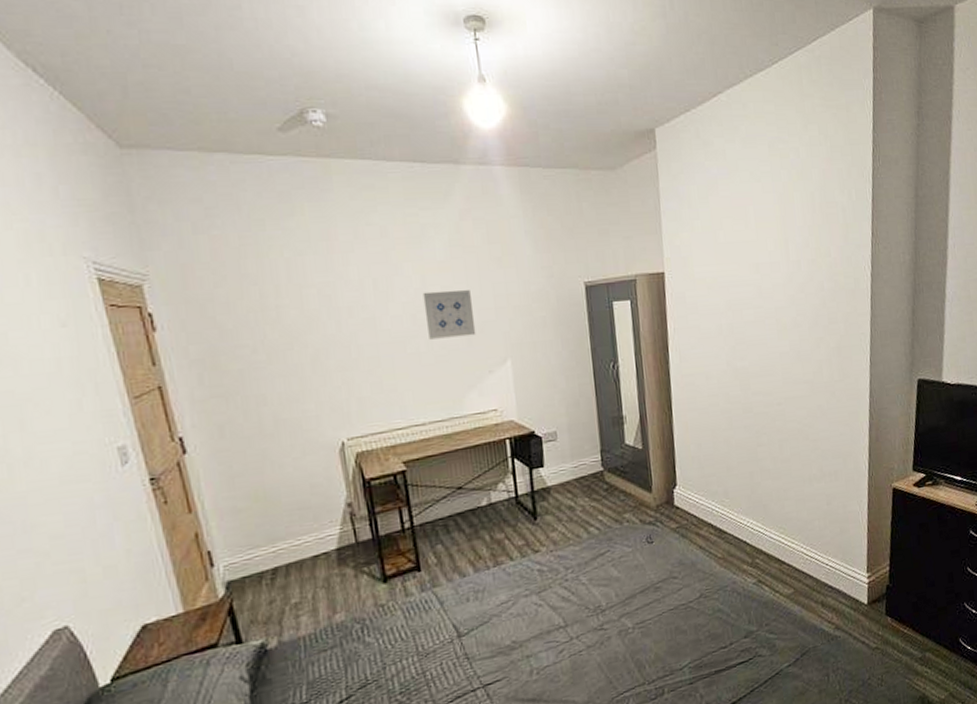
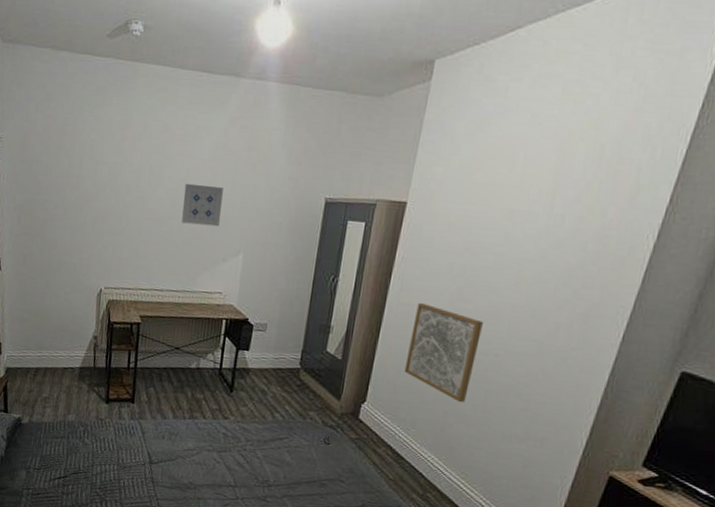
wall art: none [699,370,765,460] -> present [404,303,483,403]

